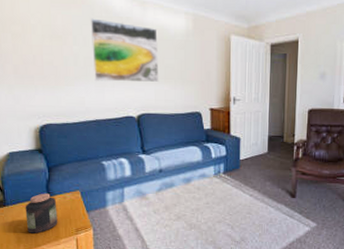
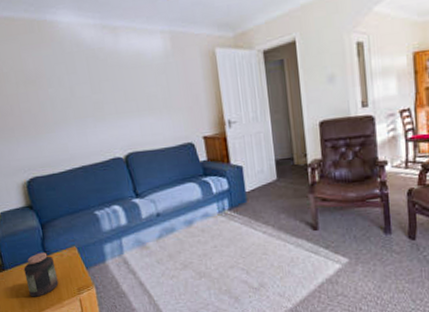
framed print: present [90,18,159,83] -> none [62,54,143,124]

